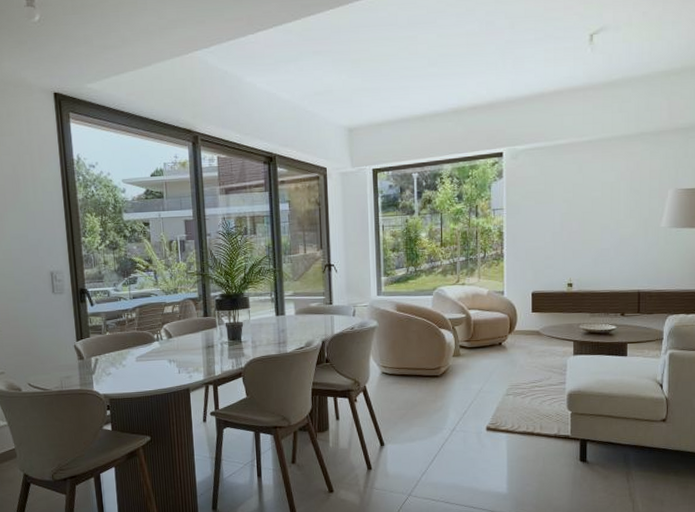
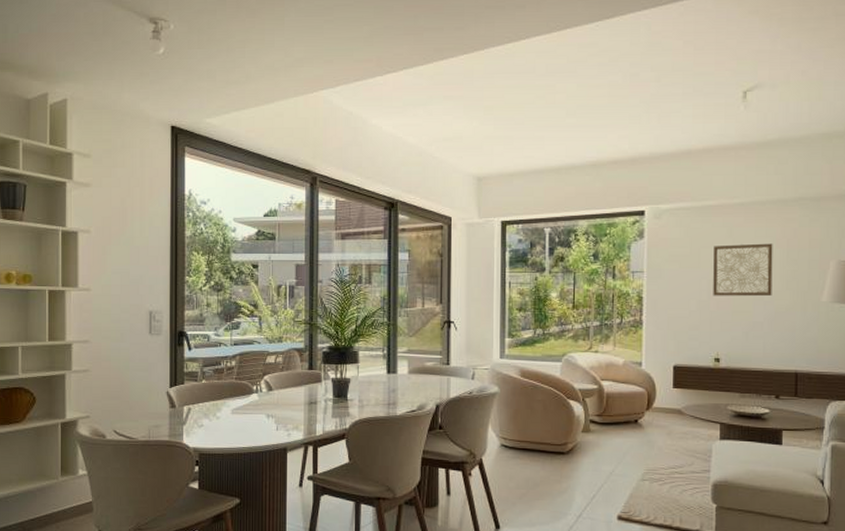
wall art: none [565,176,618,228] -> present [713,243,773,297]

